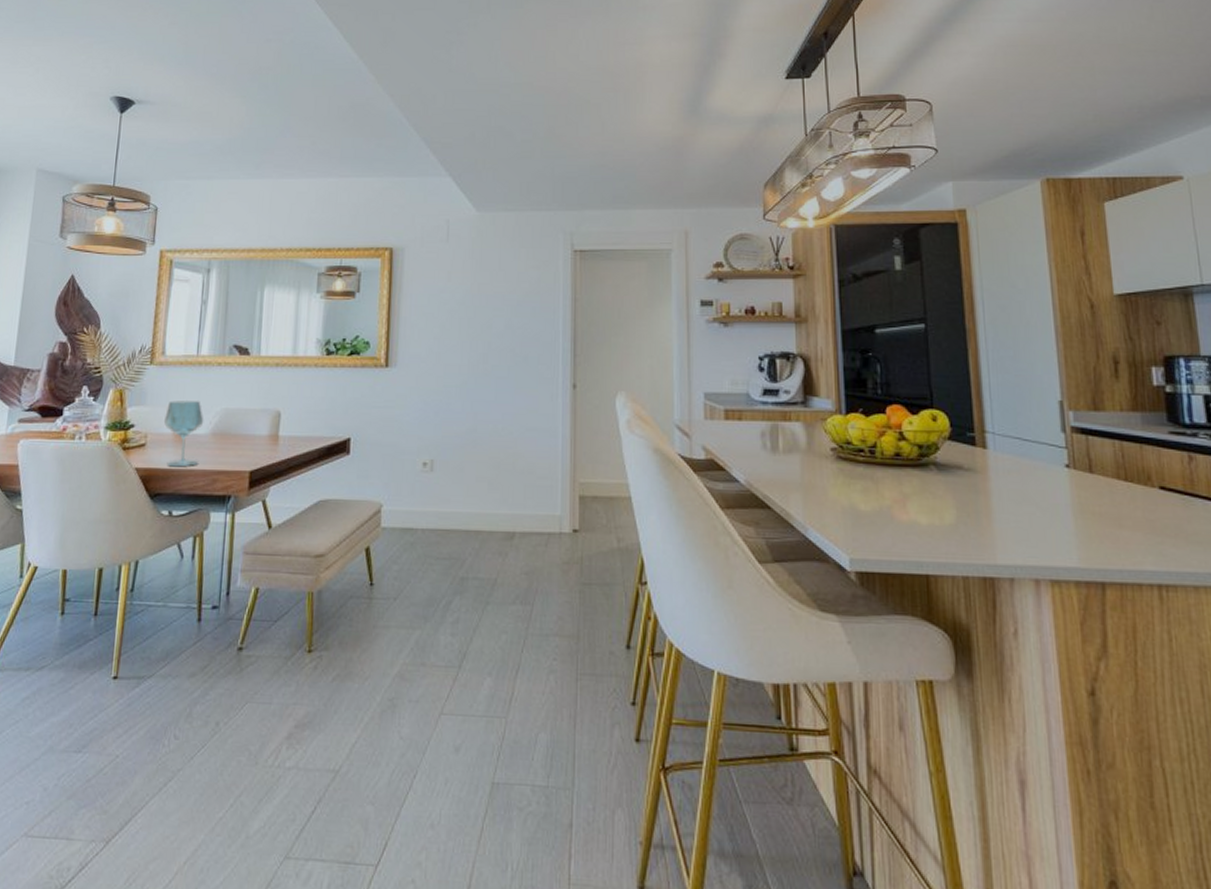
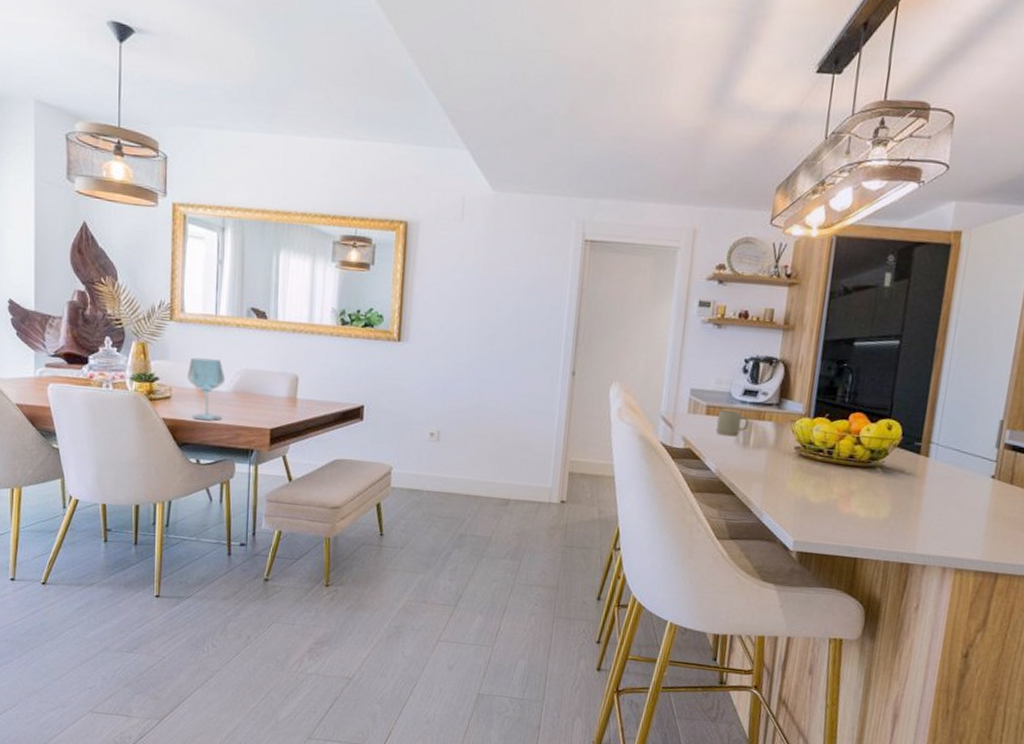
mug: none [738,414,774,442] -> present [716,410,749,437]

